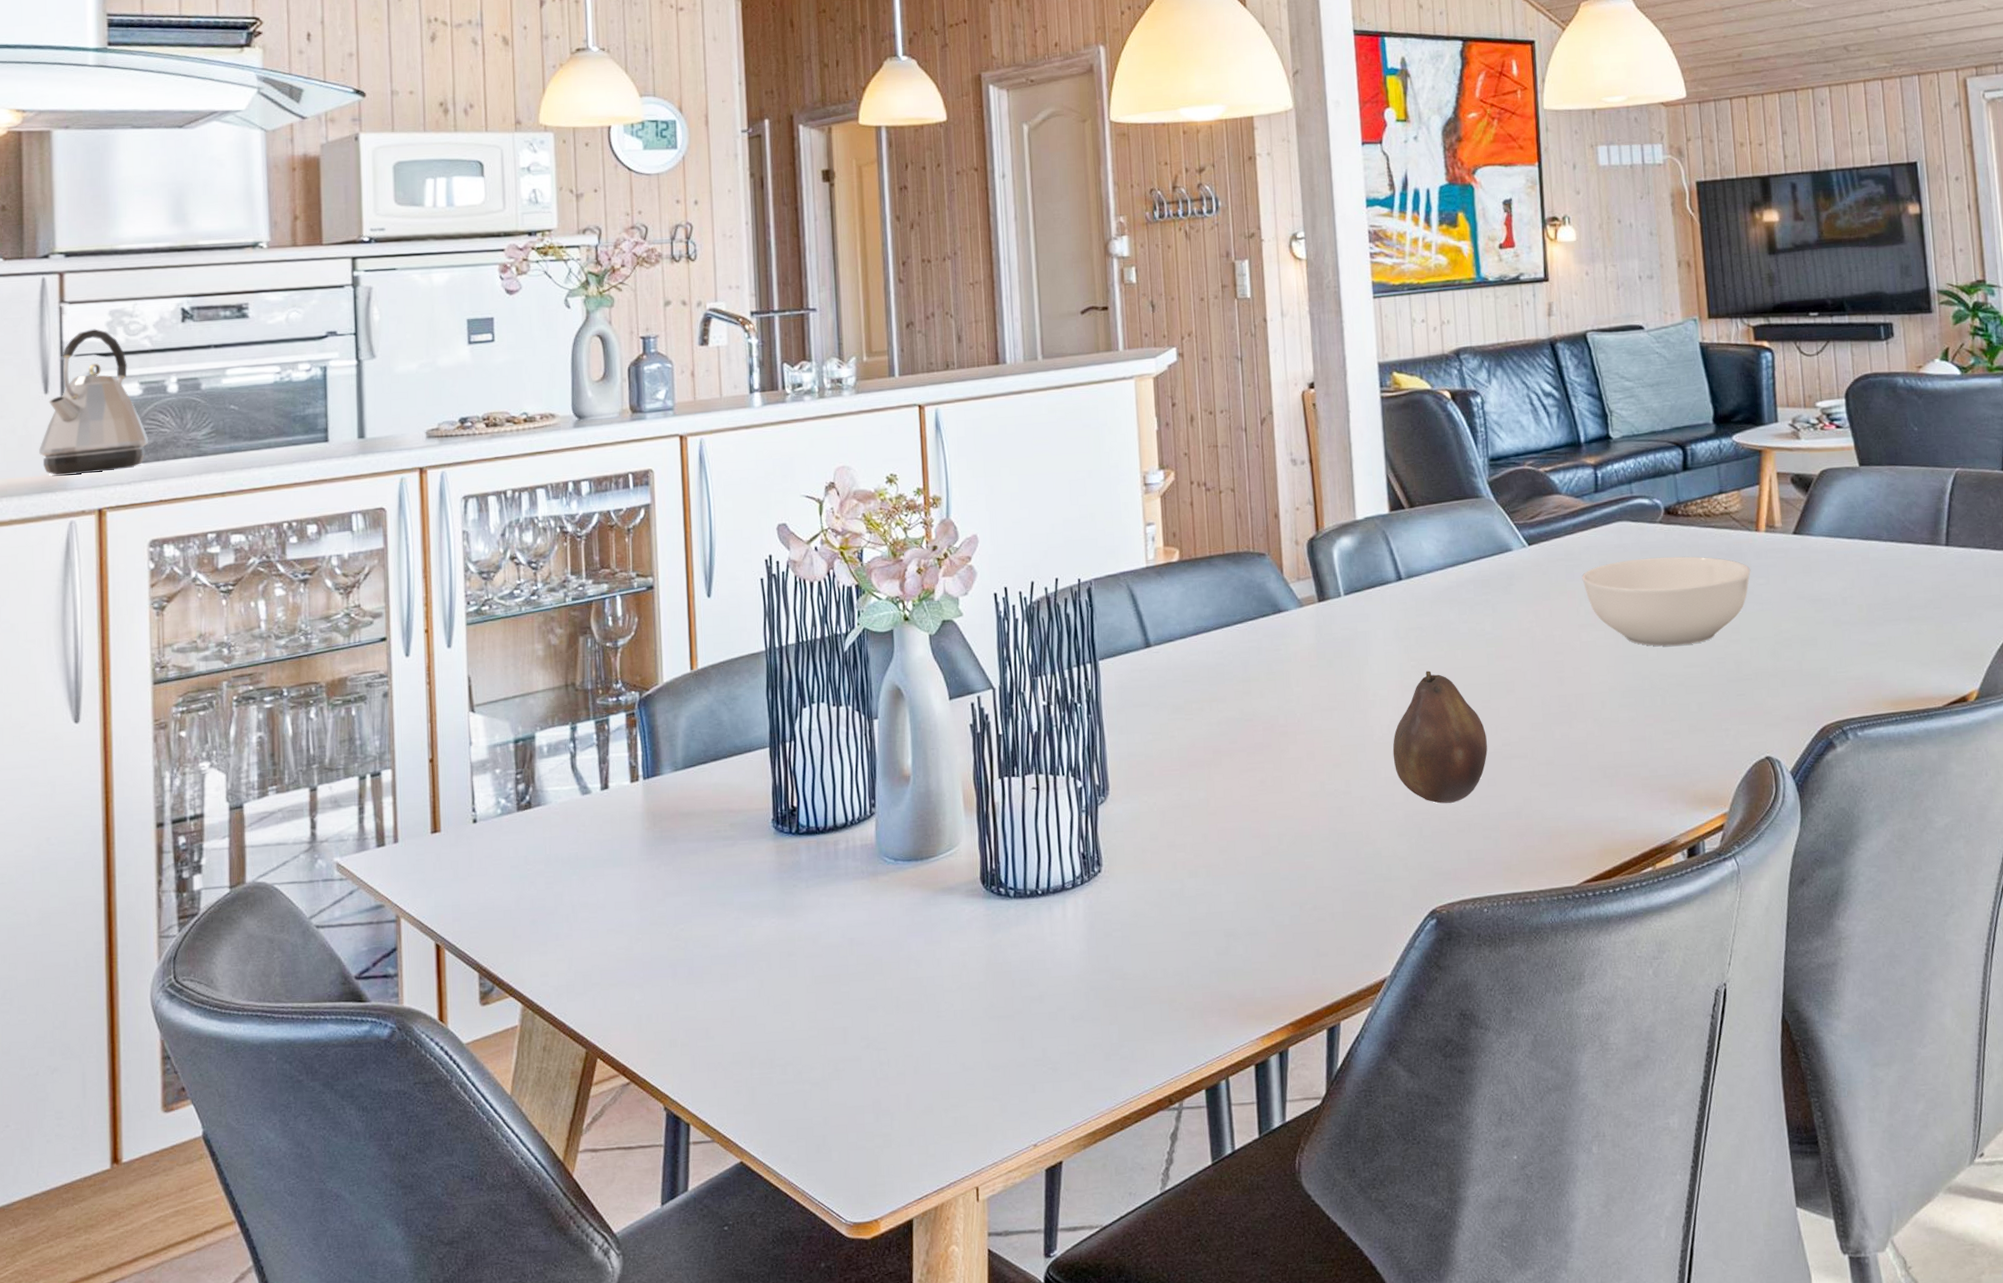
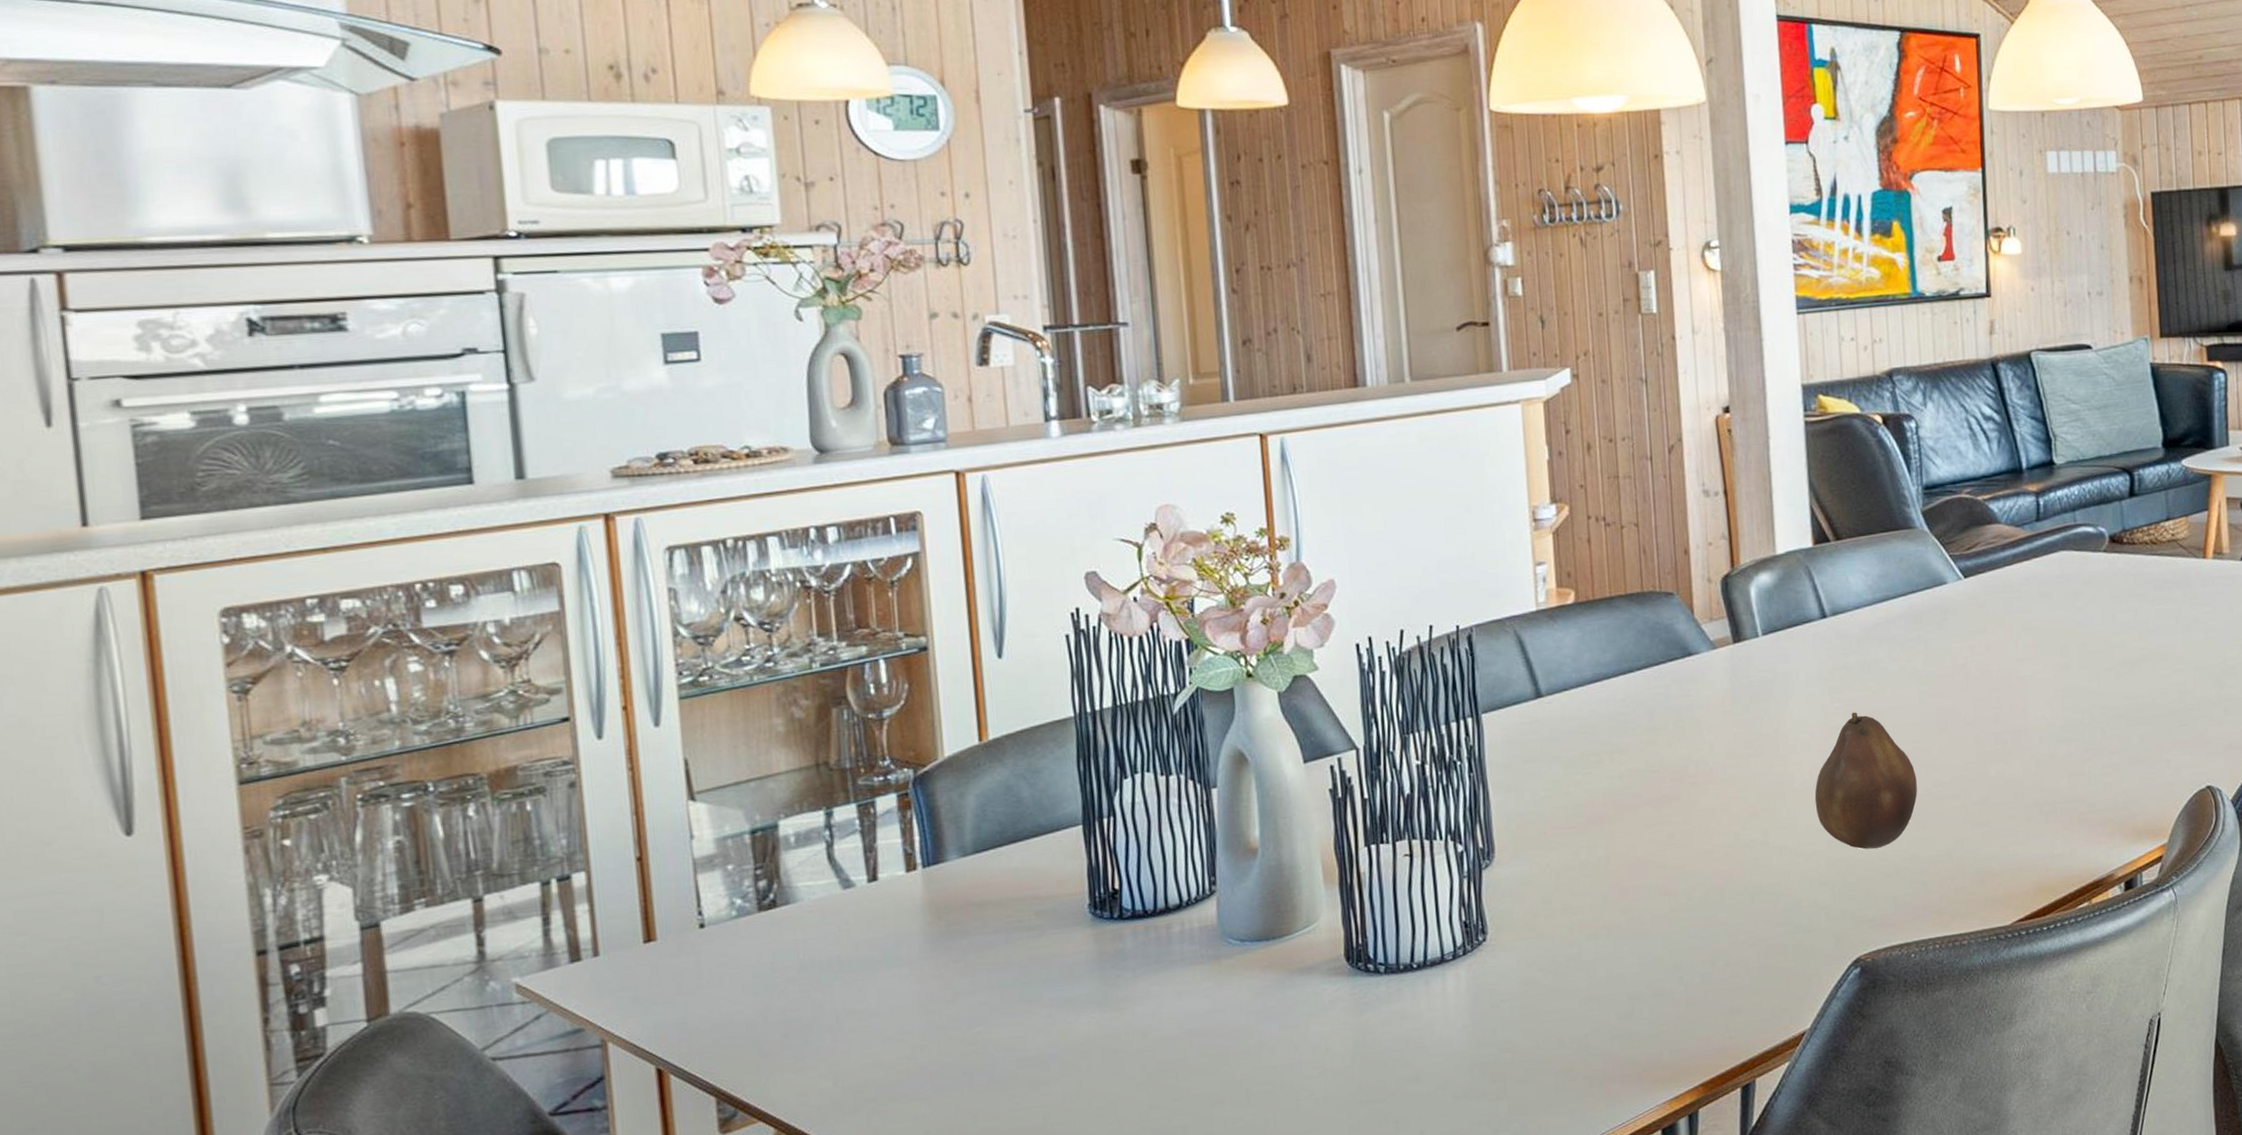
kettle: present [39,329,149,476] -> none [44,344,211,531]
bowl: present [1582,556,1751,646] -> none [2021,585,2197,679]

